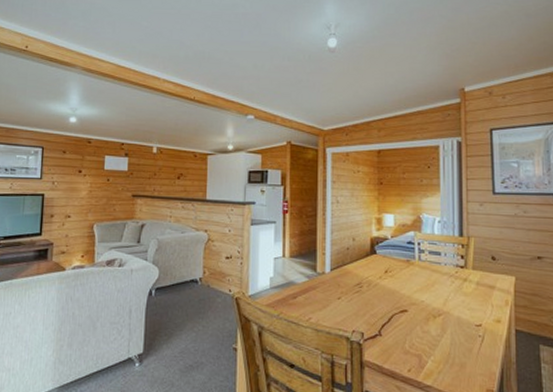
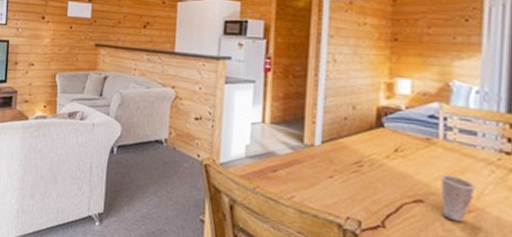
cup: none [419,288,442,325] -> present [440,174,476,223]

